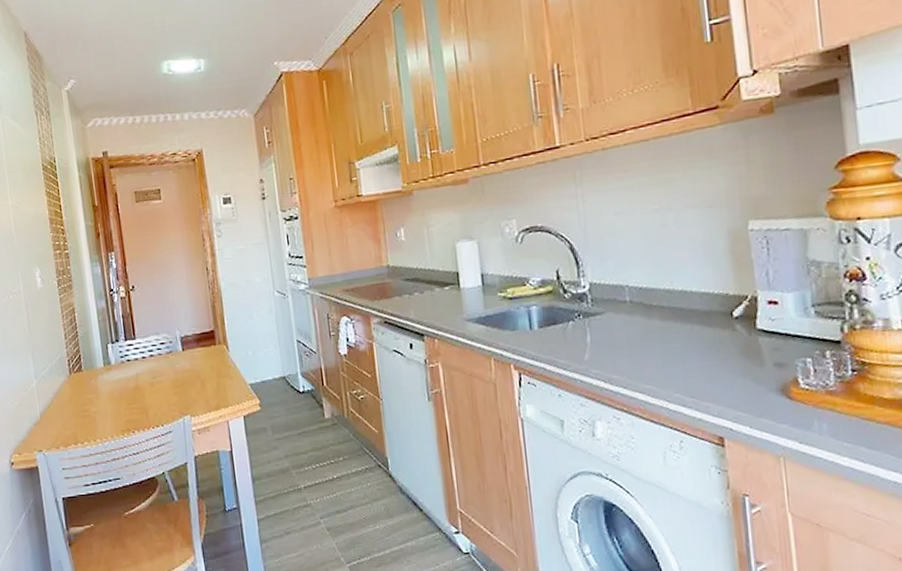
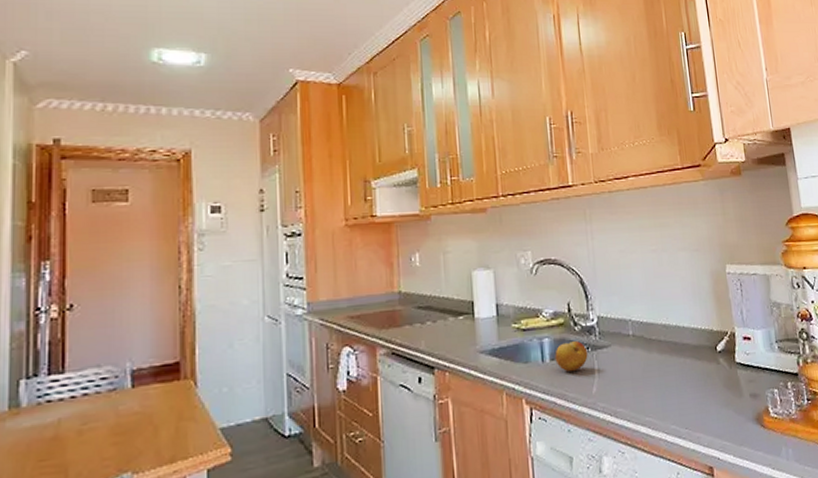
fruit: none [543,308,580,339] -> present [555,341,588,372]

